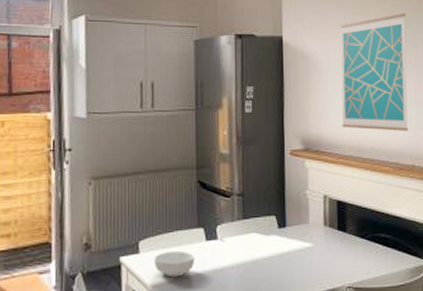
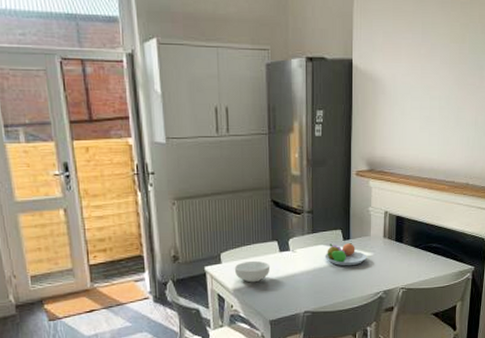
fruit bowl: none [257,231,306,259] -> present [324,243,367,266]
wall art: present [340,13,408,131] -> none [405,34,475,152]

